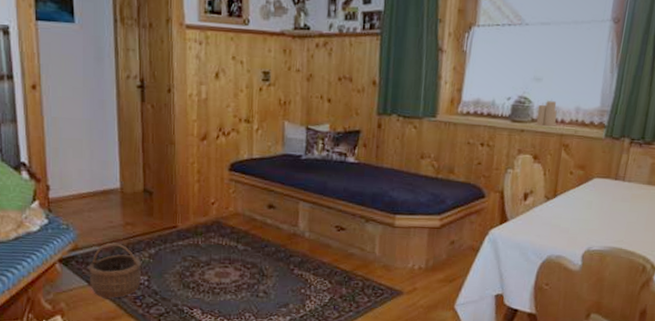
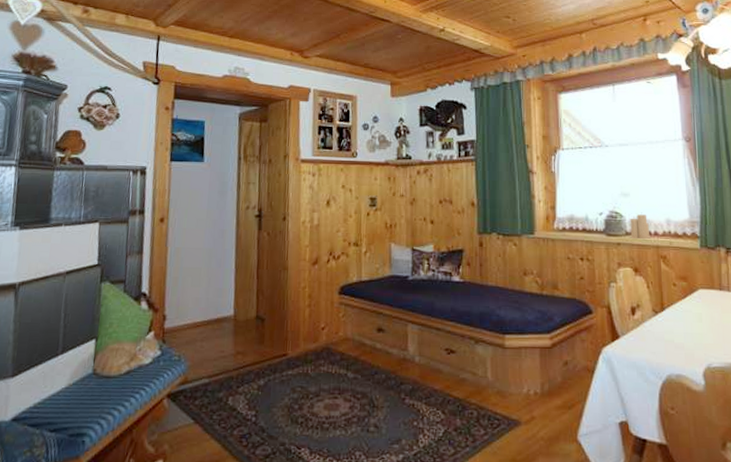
wicker basket: present [89,242,141,298] -> none [196,374,250,438]

